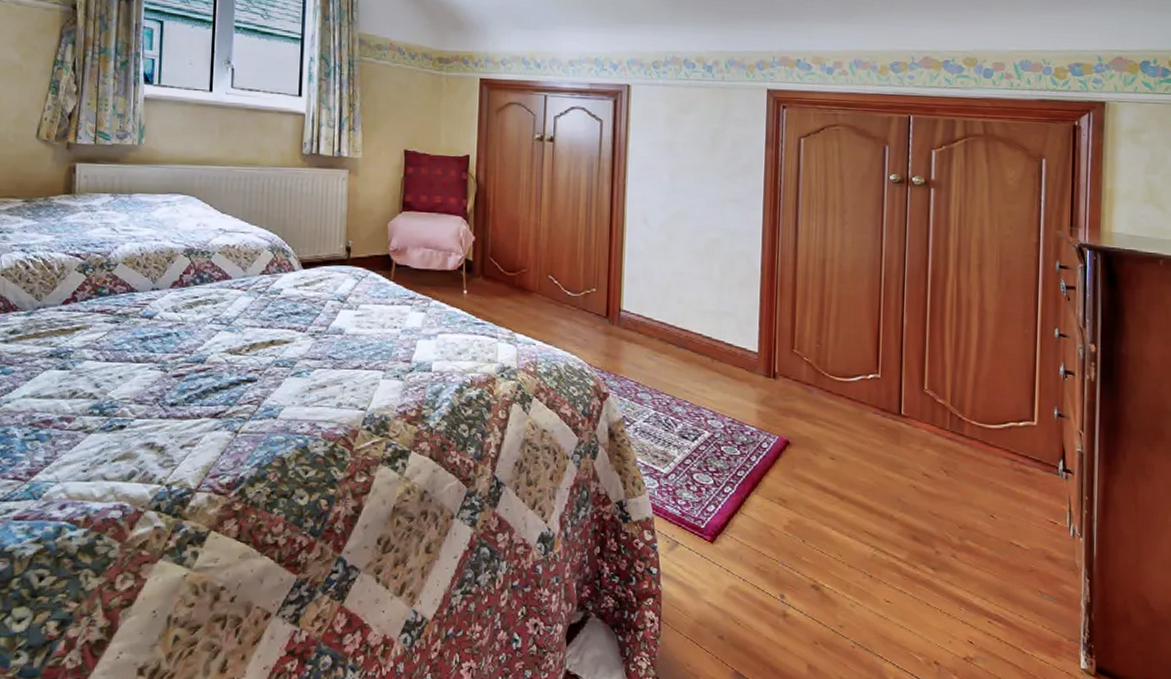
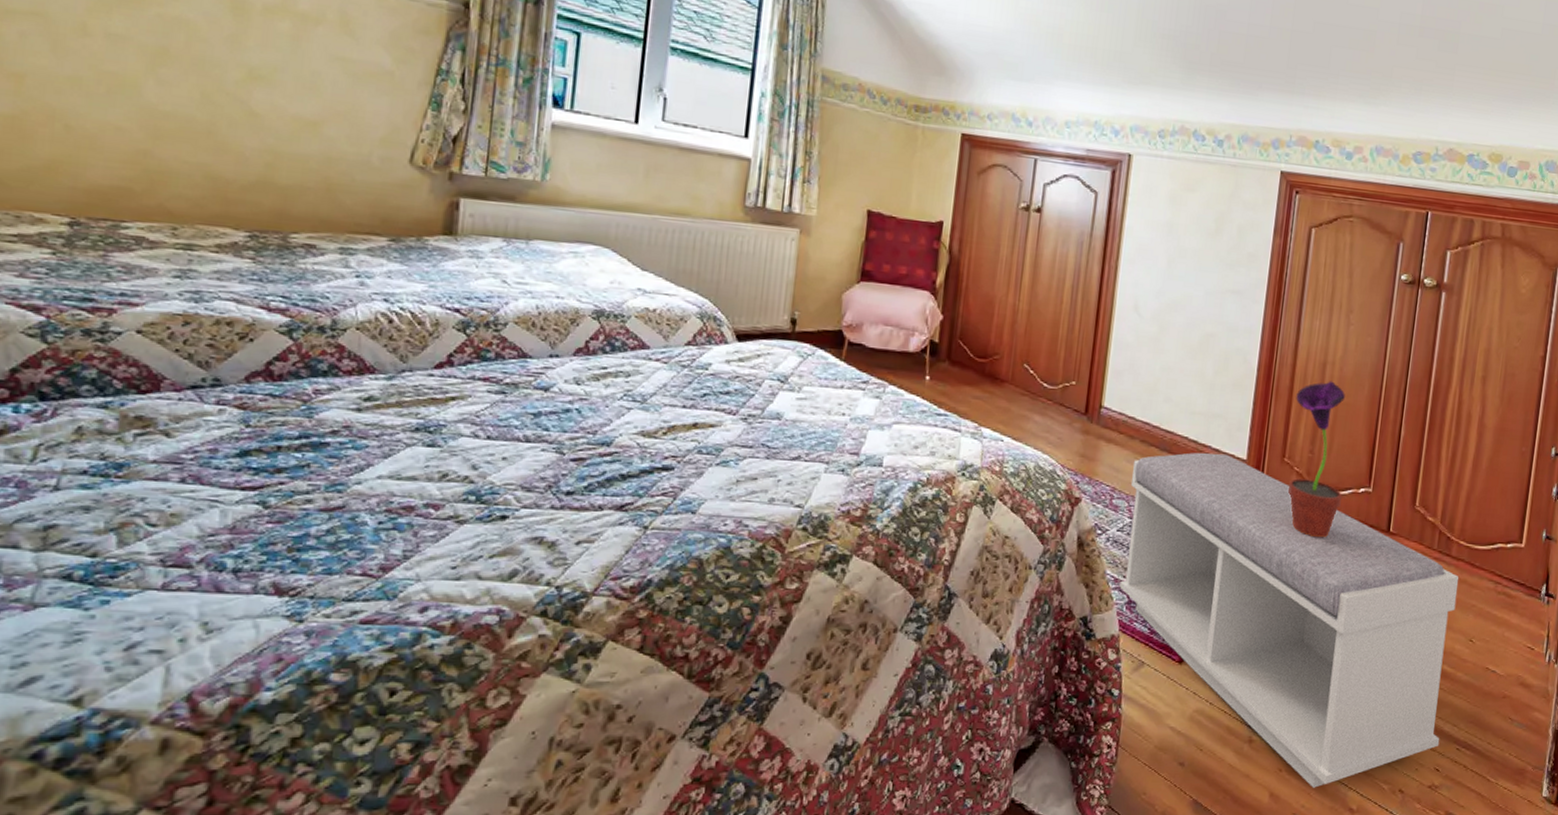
bench: none [650,347,975,660] -> present [1119,452,1459,788]
potted flower: none [800,276,852,423] -> present [1288,381,1345,538]

